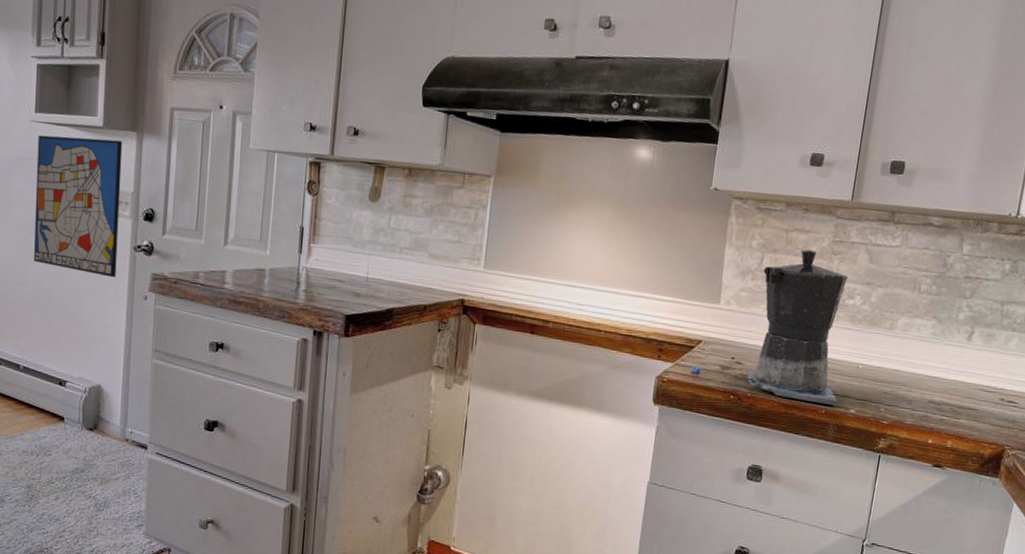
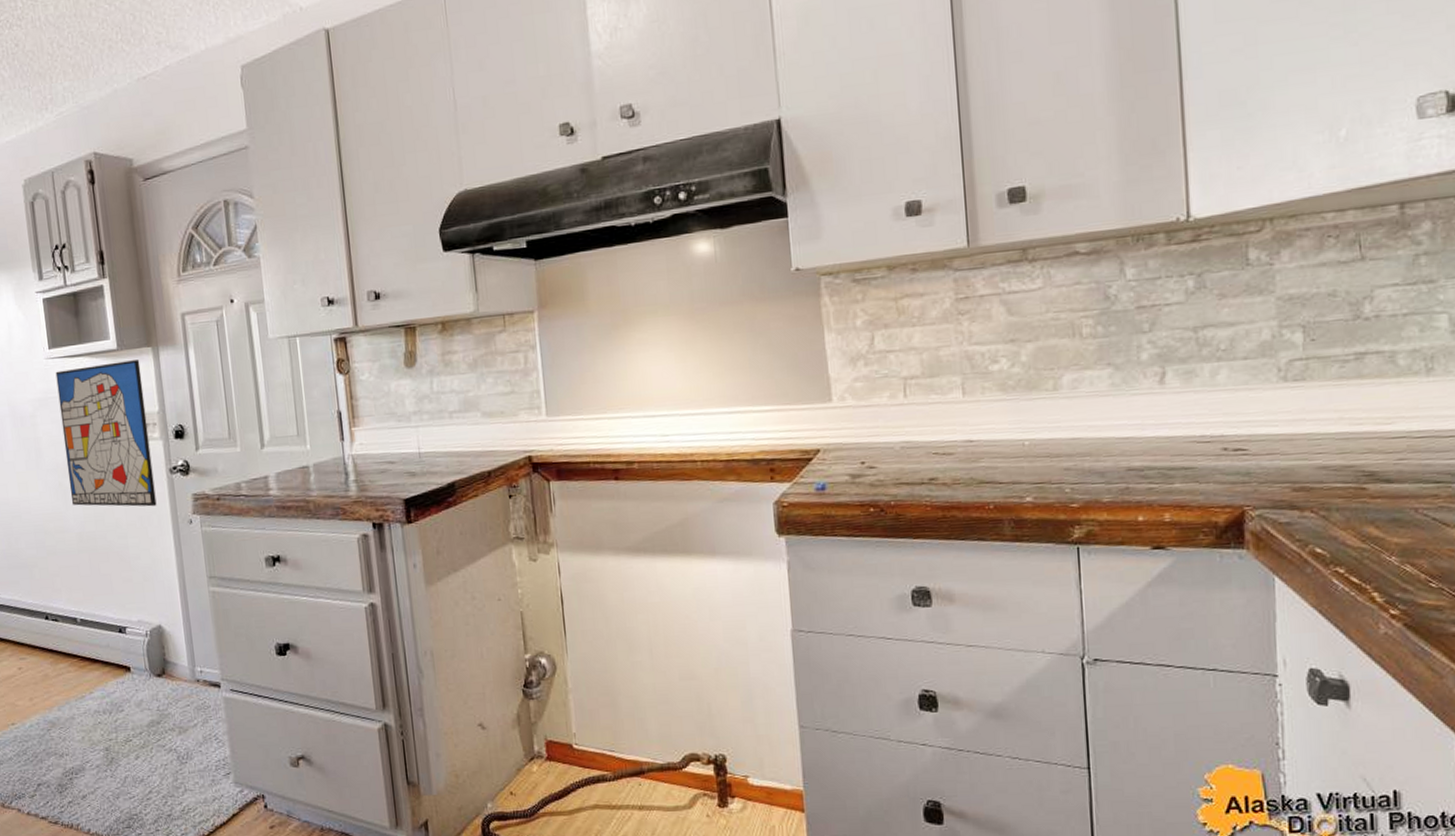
coffee maker: present [746,249,849,405] -> none [876,315,1007,499]

